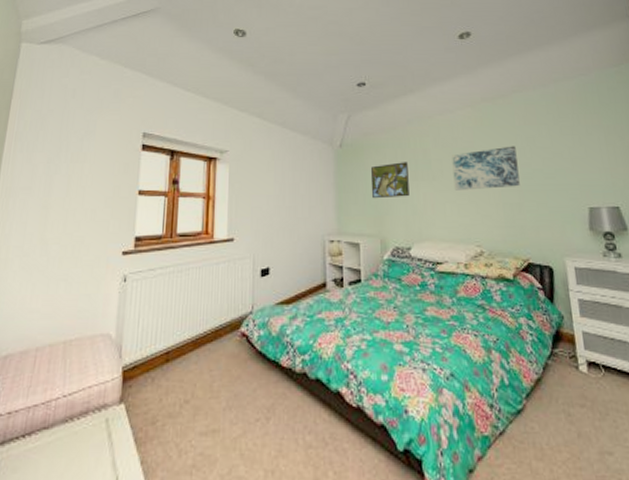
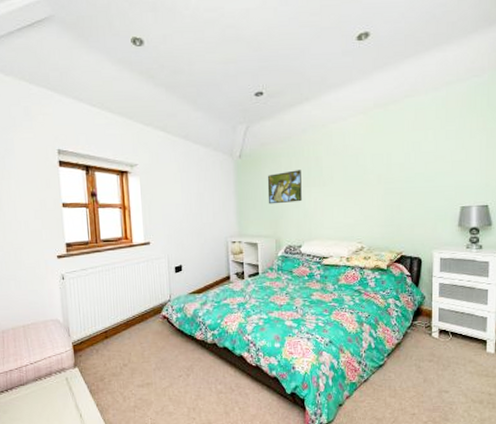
wall art: present [452,146,520,191] -> none [342,151,402,195]

